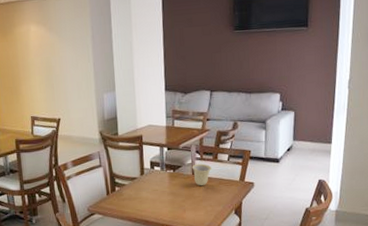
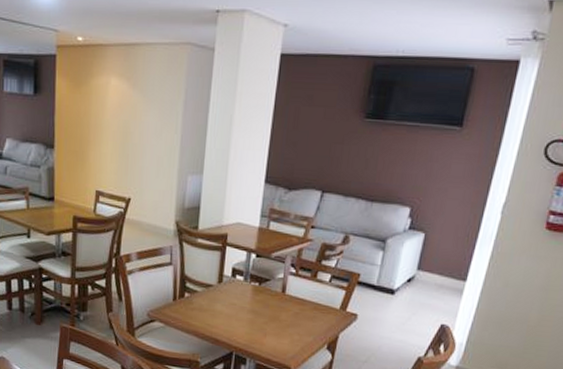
cup: present [192,163,212,186] -> none [283,280,308,308]

